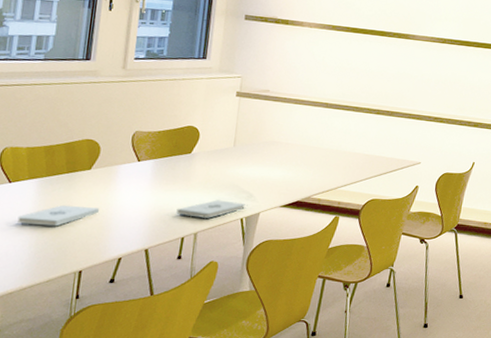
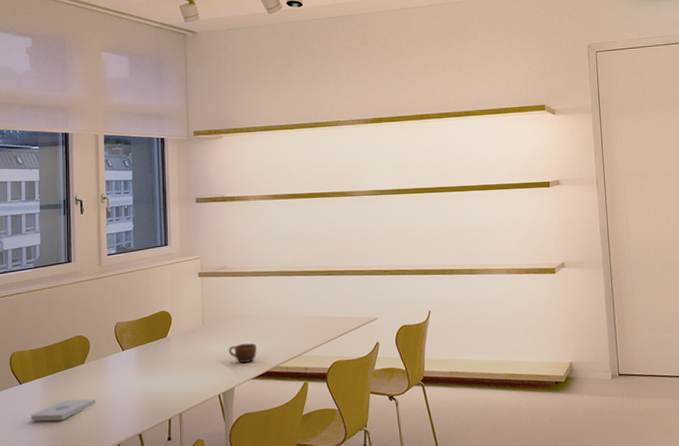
notepad: present [176,200,245,218] -> none [161,378,221,399]
mug: none [258,170,290,190] -> present [228,343,257,363]

